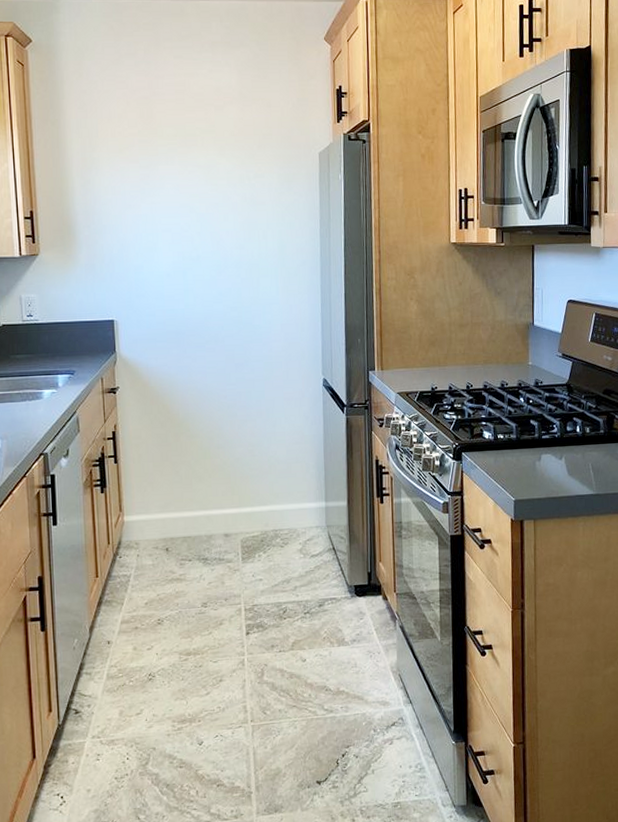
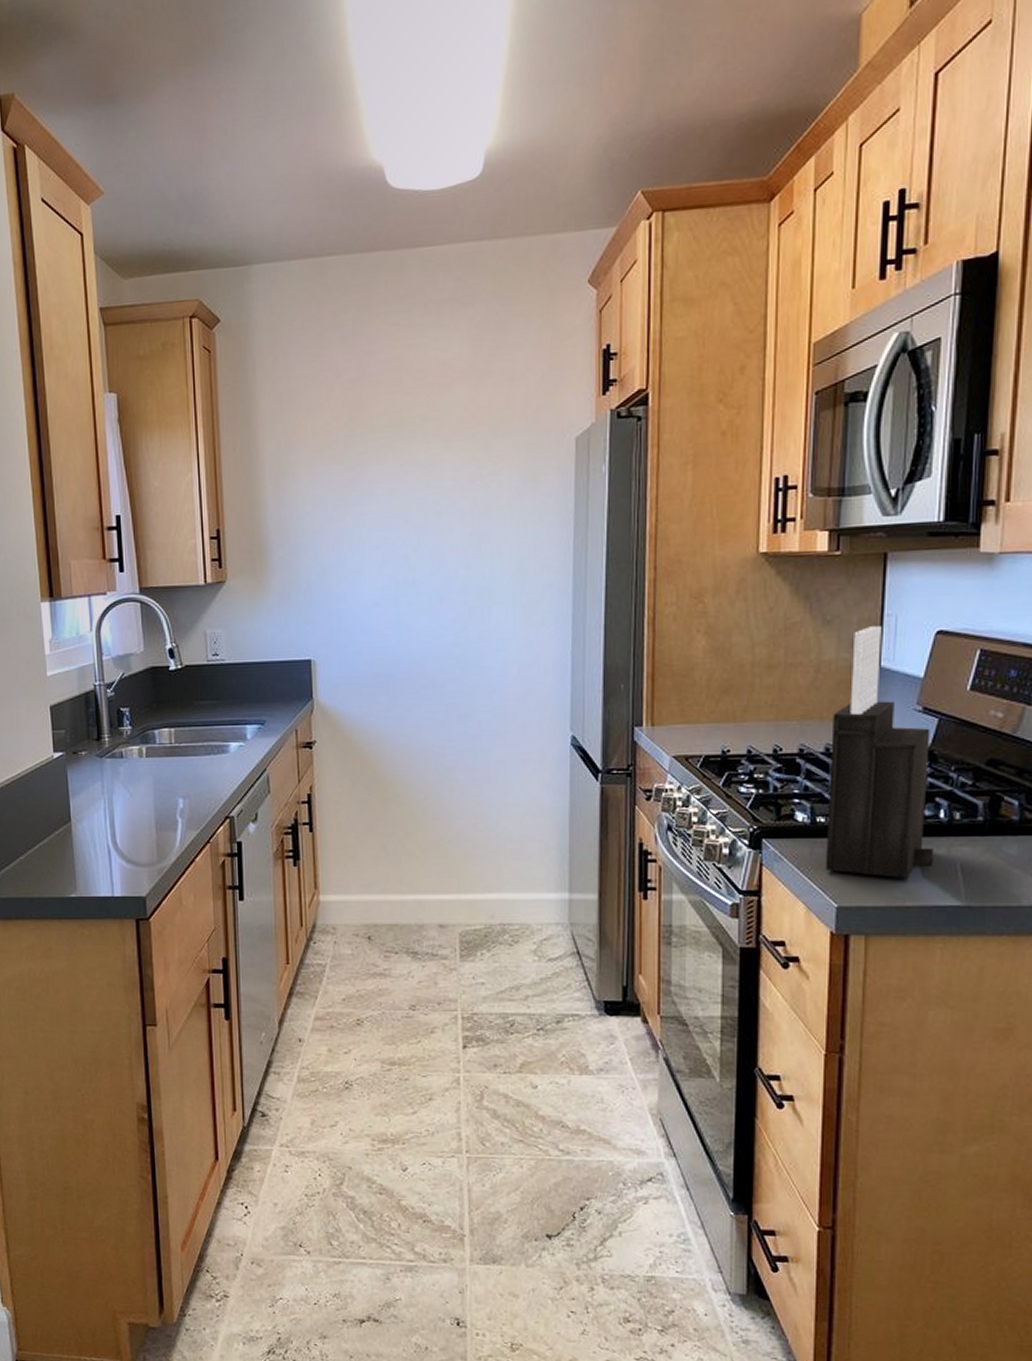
knife block: none [505,297,575,477] -> present [825,626,934,879]

